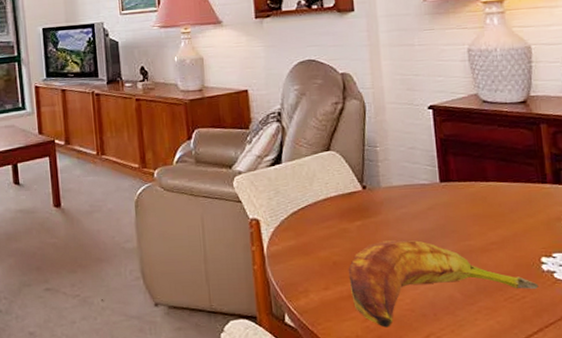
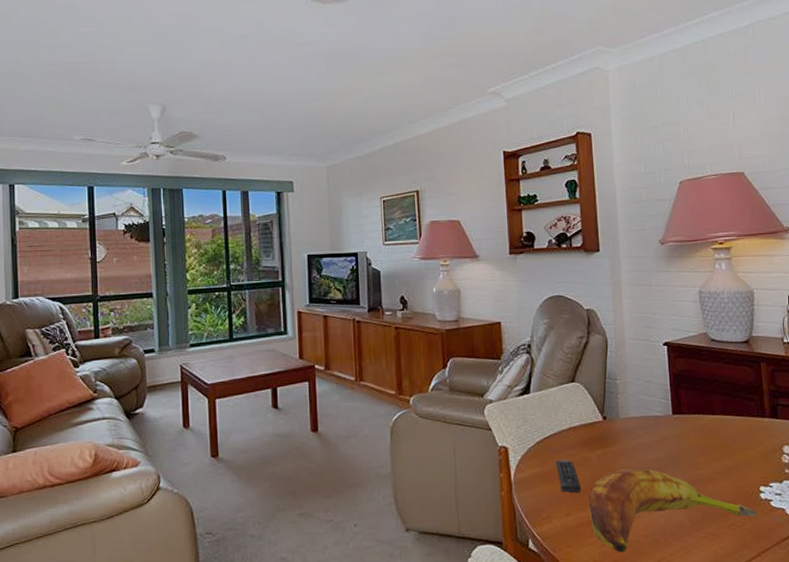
remote control: none [312,231,341,267] -> present [556,460,582,494]

